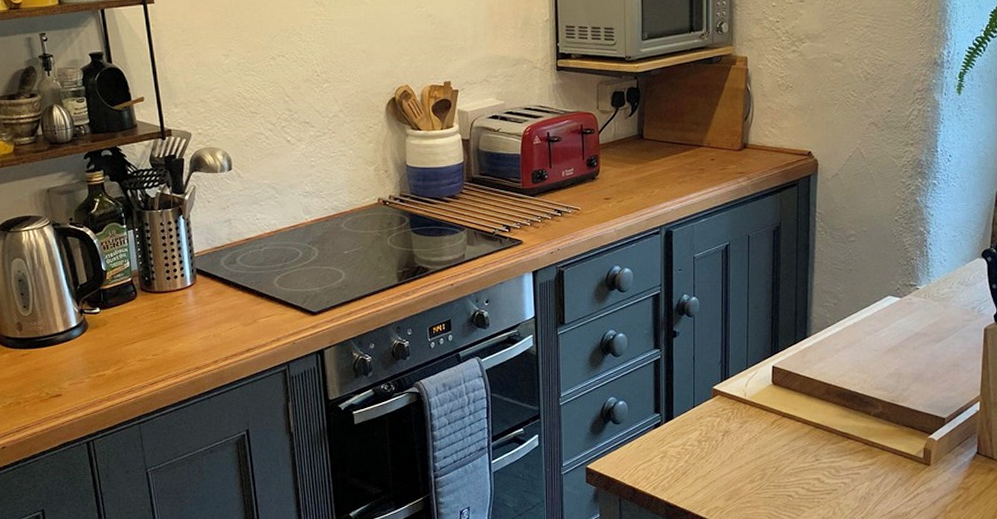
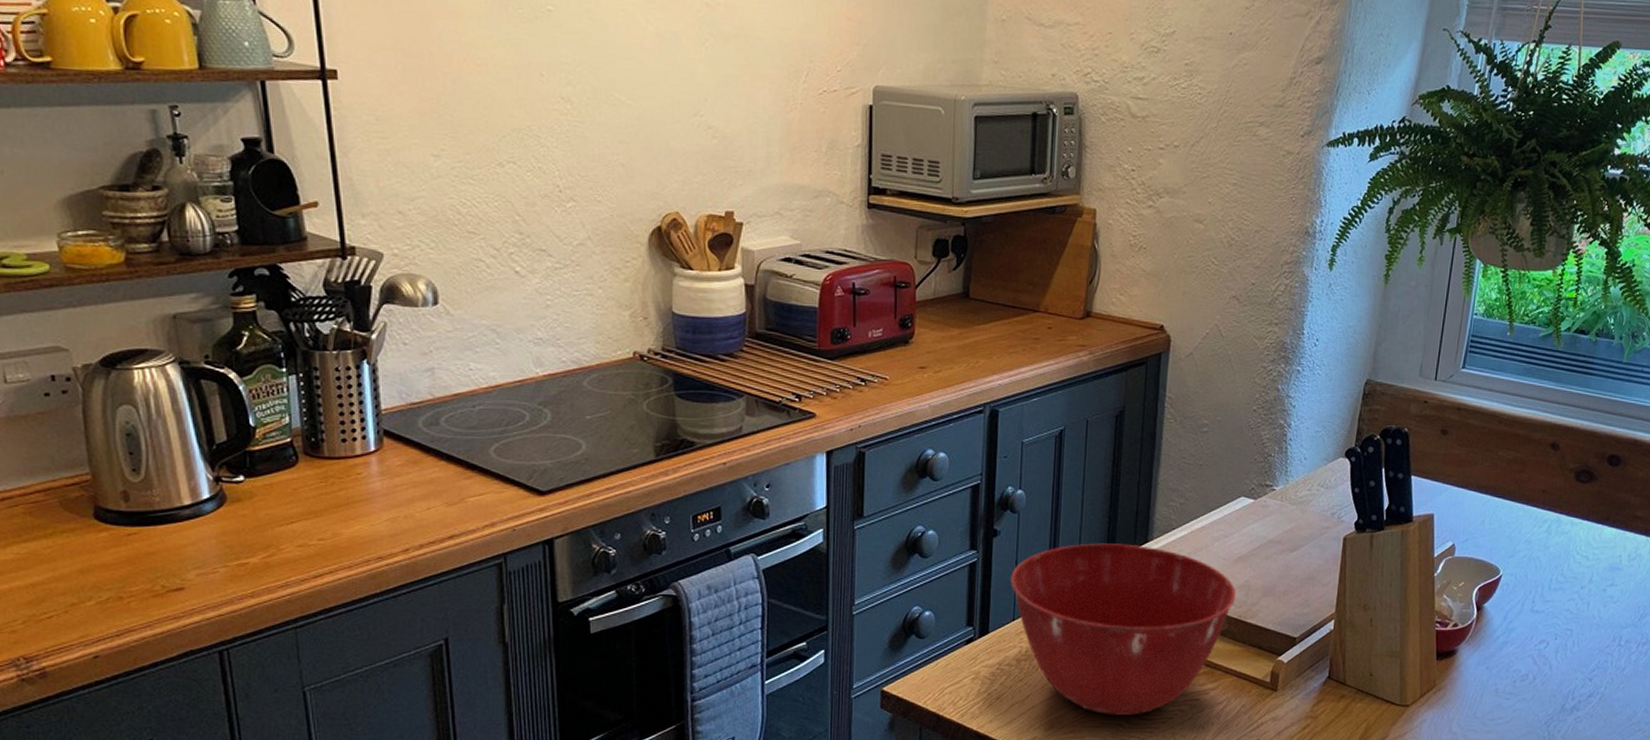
mixing bowl: none [690,340,888,488] -> present [1010,543,1237,715]

